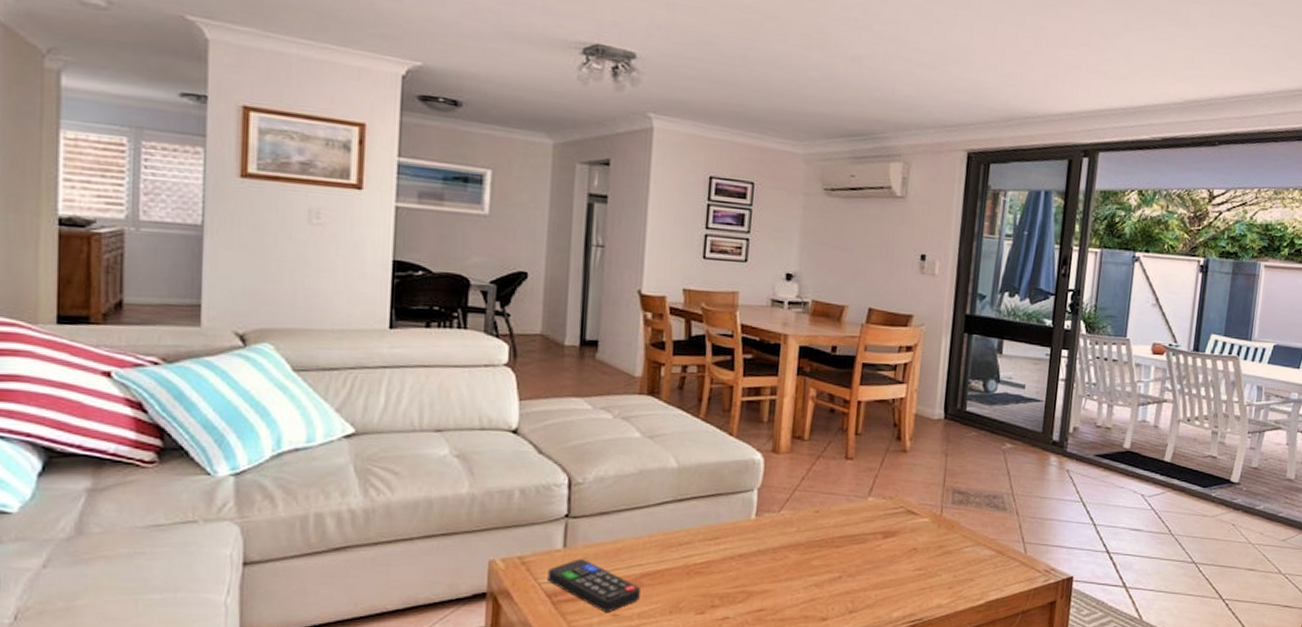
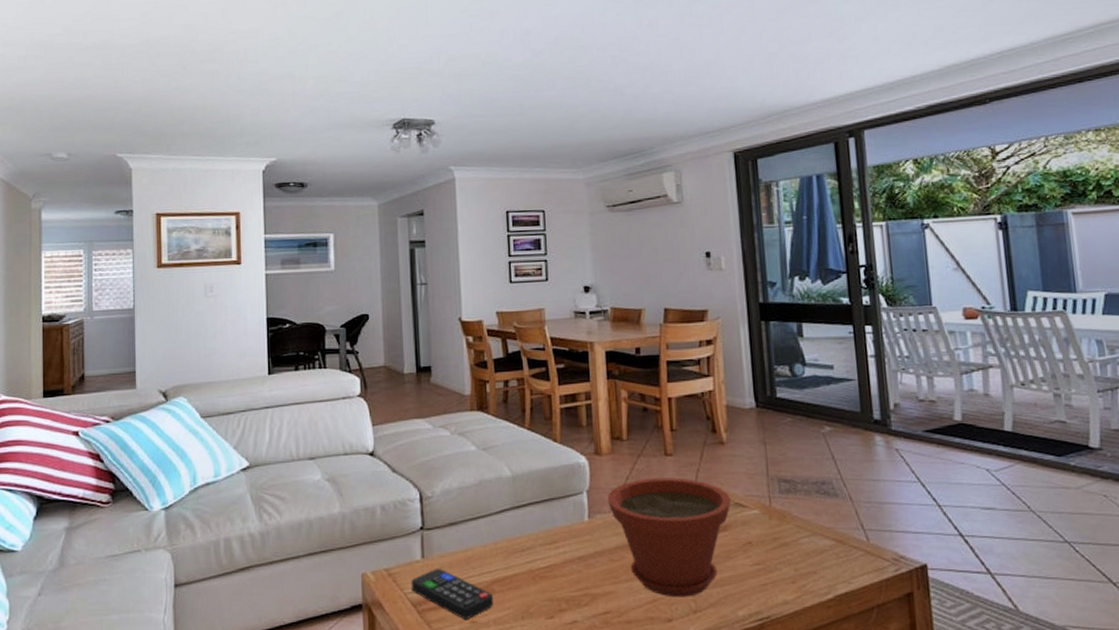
plant pot: none [779,480,904,598] -> present [608,477,731,598]

